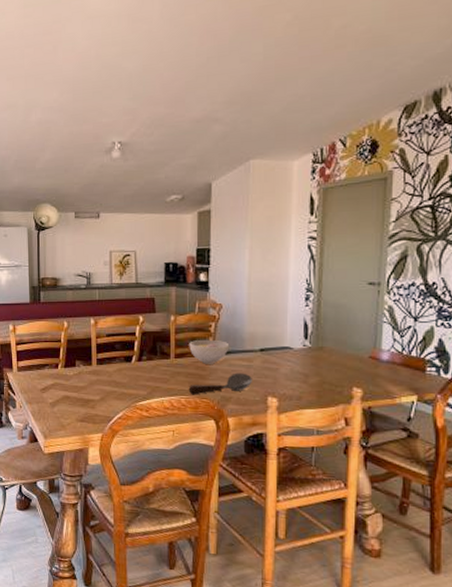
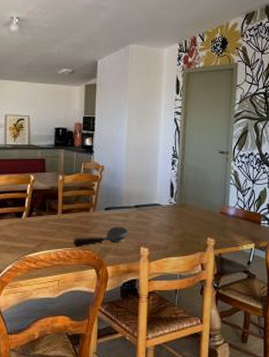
bowl: present [189,340,228,364] -> none [75,198,108,219]

